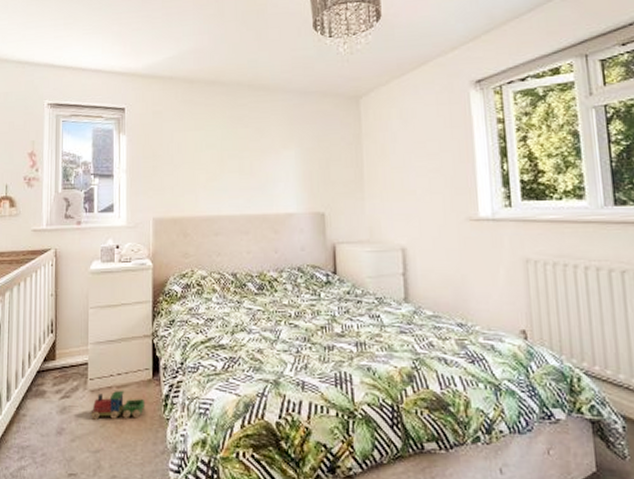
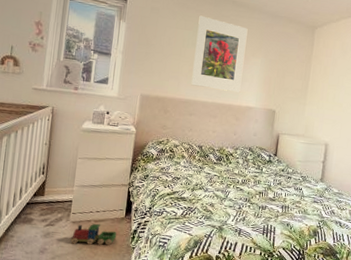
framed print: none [210,110,275,198] -> present [191,15,248,93]

